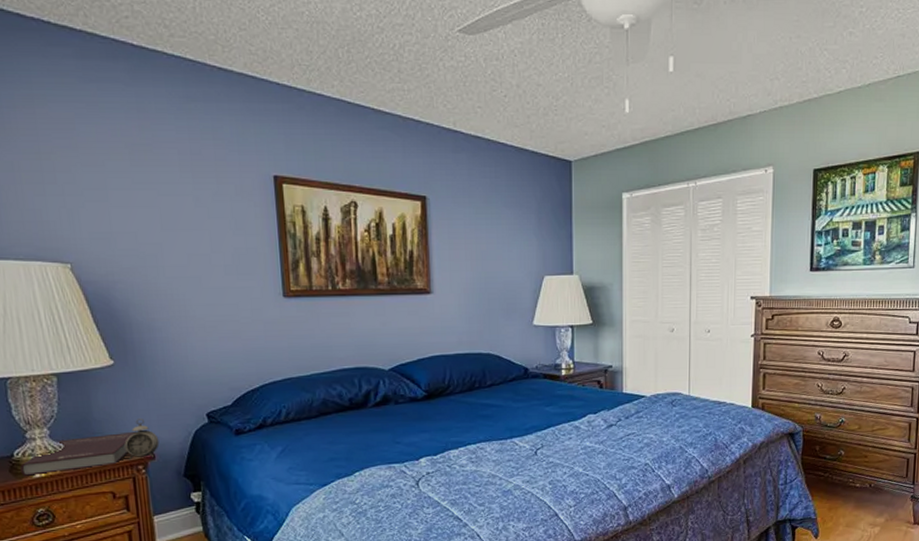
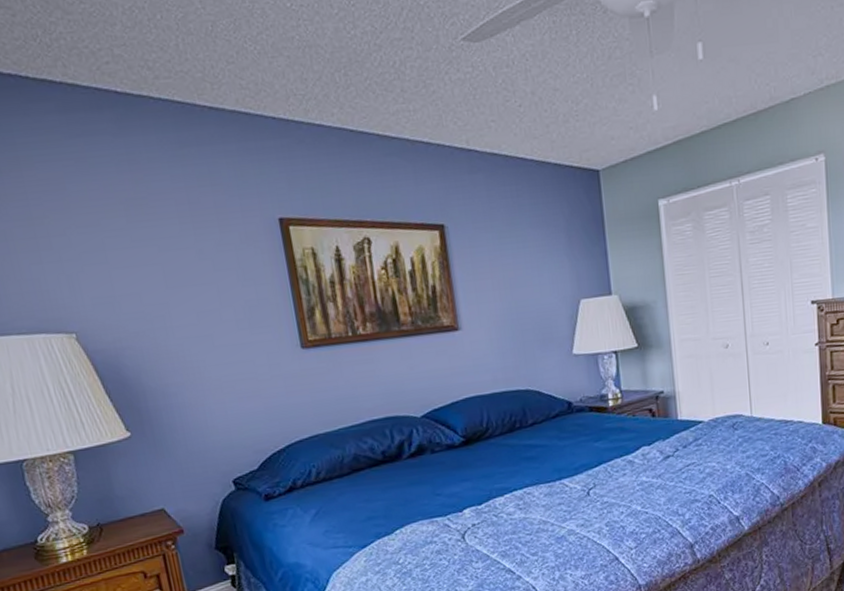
book: present [20,431,137,476] -> none [45,505,162,562]
alarm clock: present [124,419,160,460] -> none [150,491,187,537]

